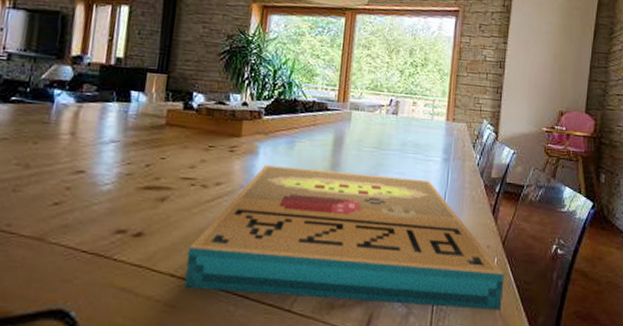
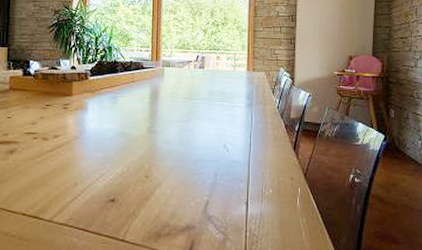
pizza box: present [183,165,505,310] -> none [34,118,308,234]

